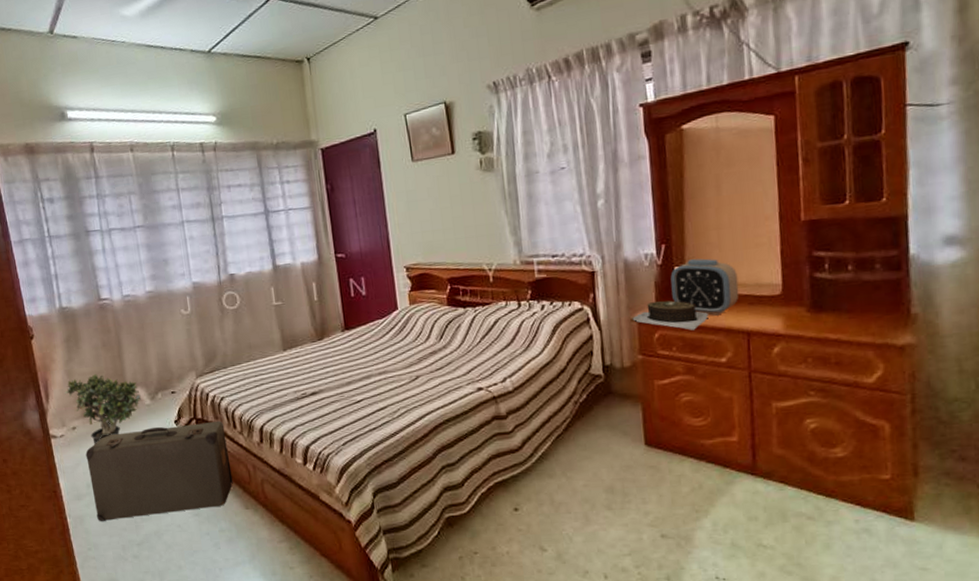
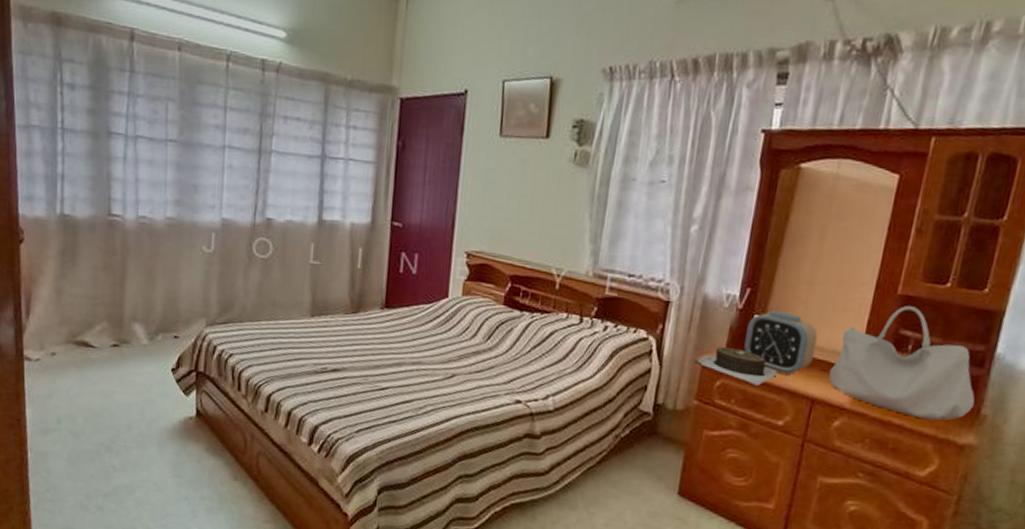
potted plant: present [64,374,141,445] -> none [49,298,138,378]
suitcase: present [85,420,233,522] -> none [62,368,228,472]
handbag: none [757,229,902,330] -> present [828,306,975,421]

